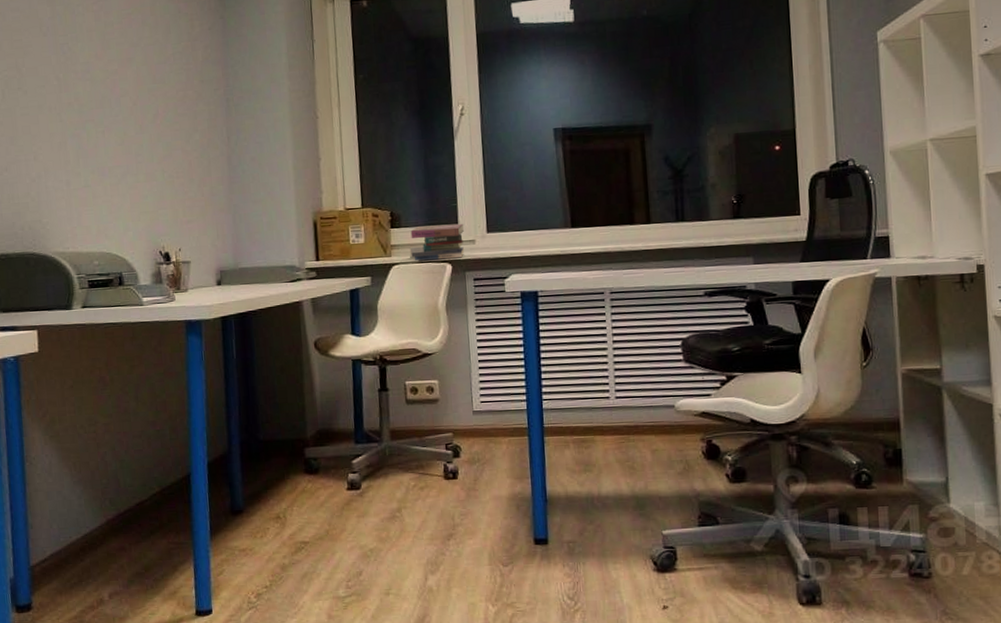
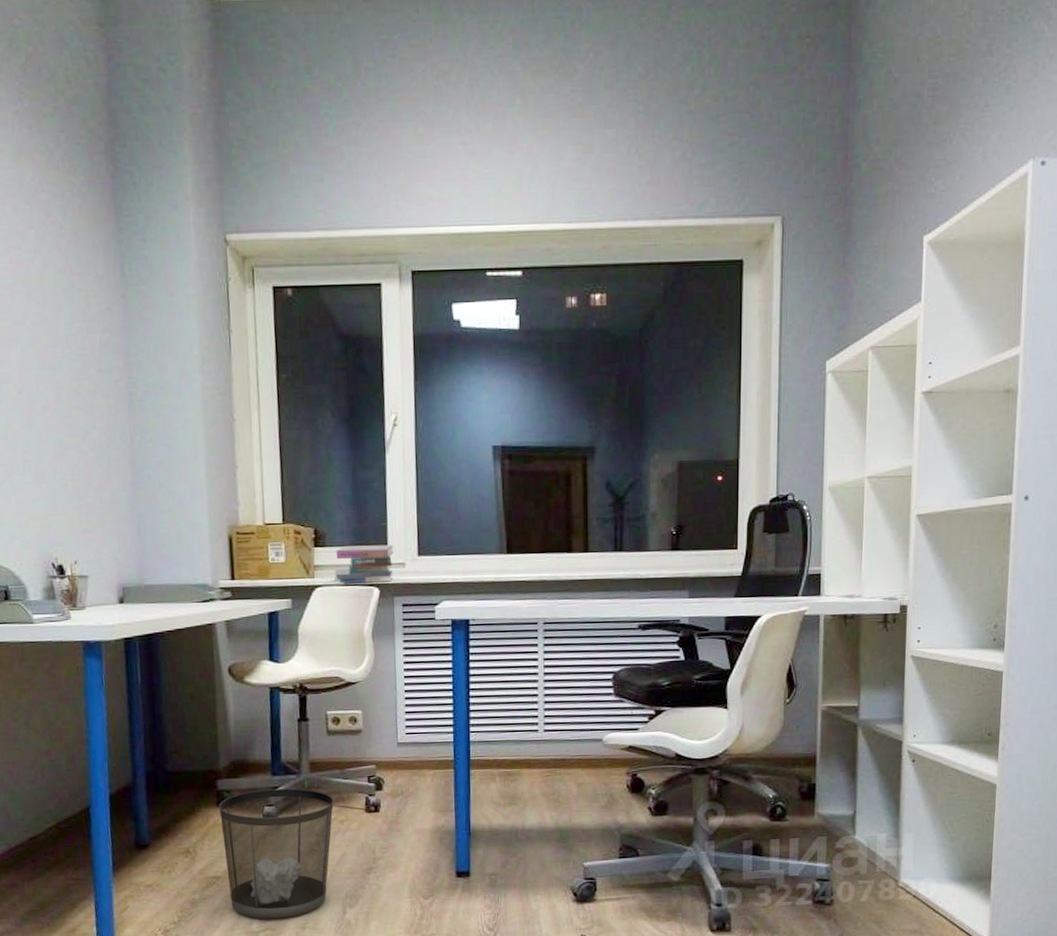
waste bin: none [306,456,415,585] -> present [218,788,335,919]

